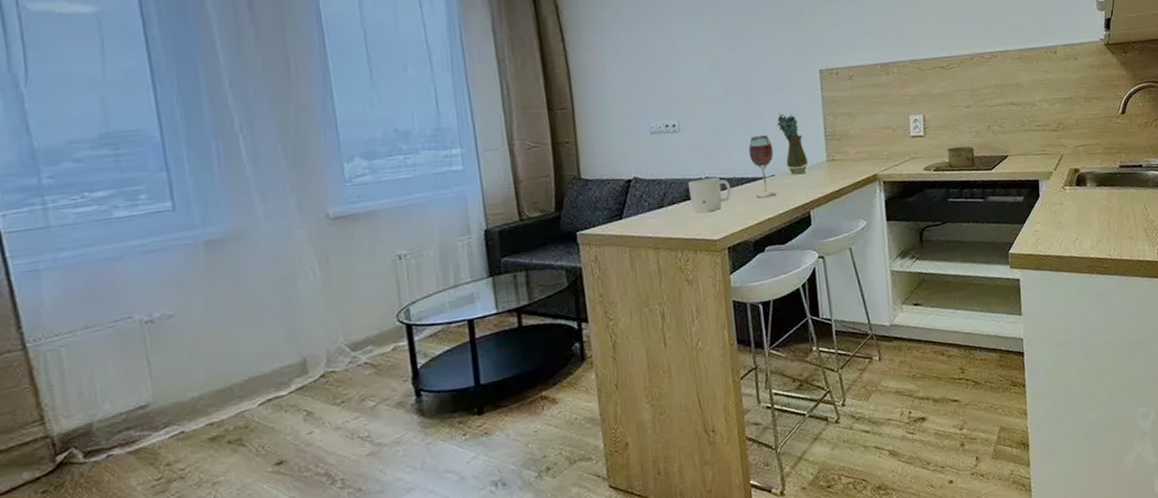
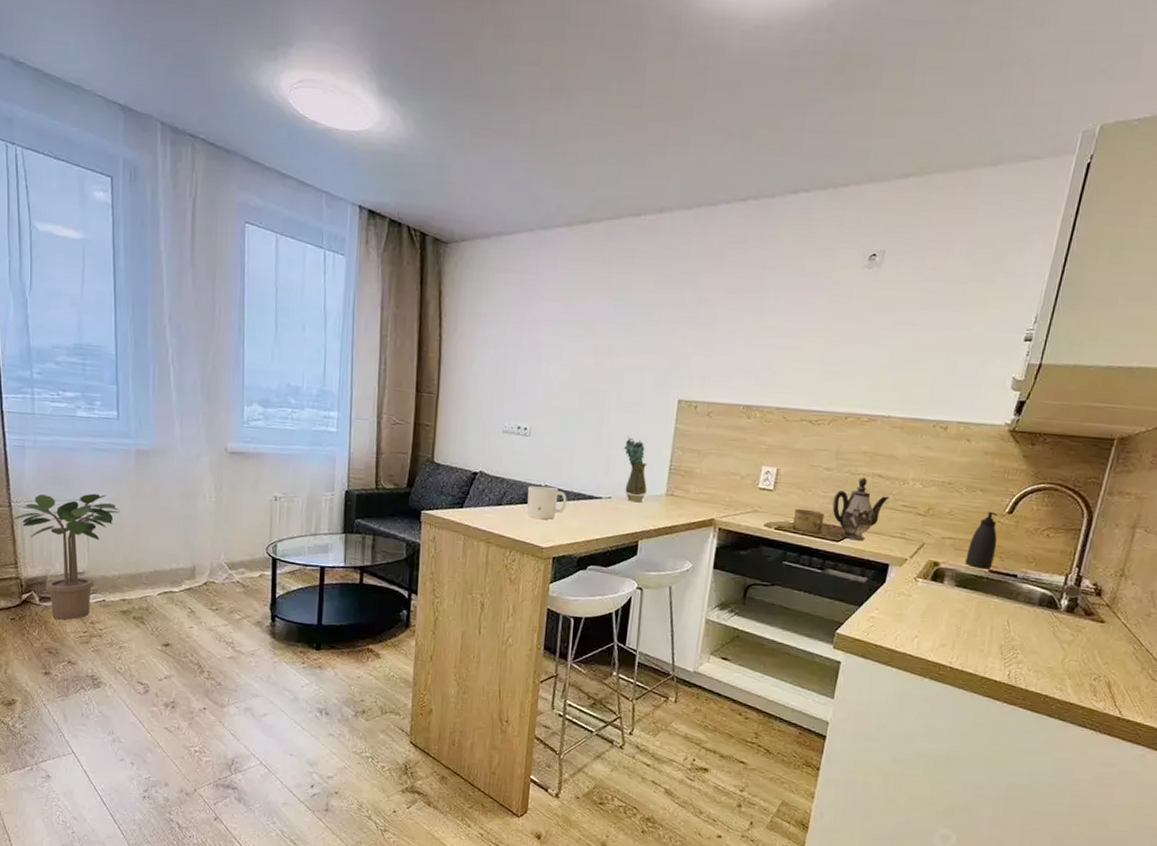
potted plant: none [30,302,190,474] -> present [13,493,119,620]
wineglass: present [748,135,777,198] -> none [589,455,615,518]
teapot: none [978,107,1024,166] -> present [832,476,889,541]
soap dispenser: none [1098,115,1121,166] -> present [965,511,997,569]

